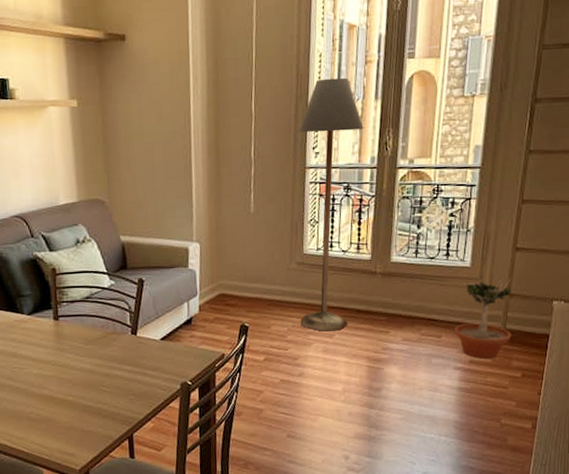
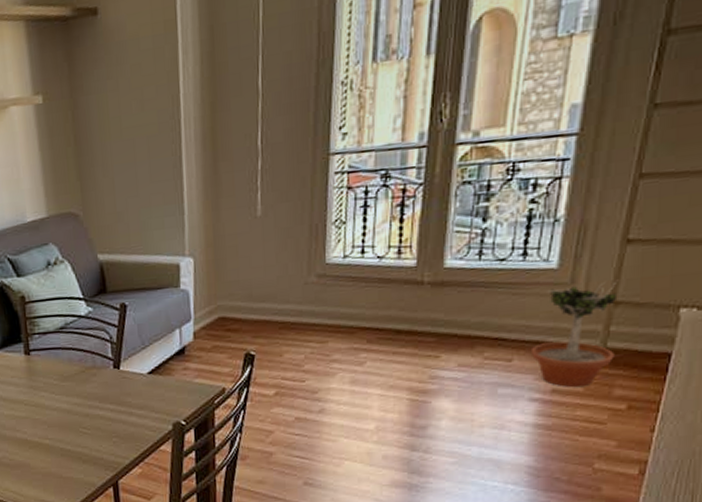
floor lamp: present [299,77,364,332] -> none [320,30,409,359]

